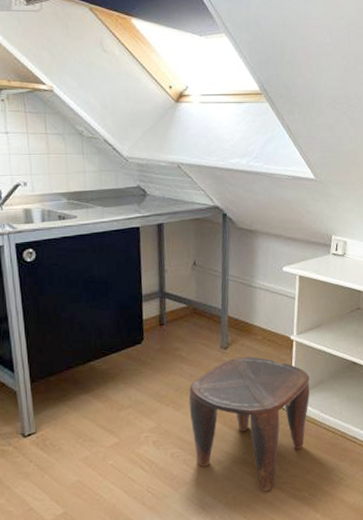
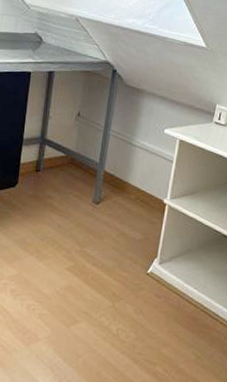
stool: present [188,356,310,492] -> none [52,214,178,360]

